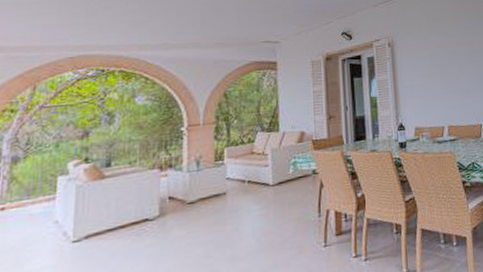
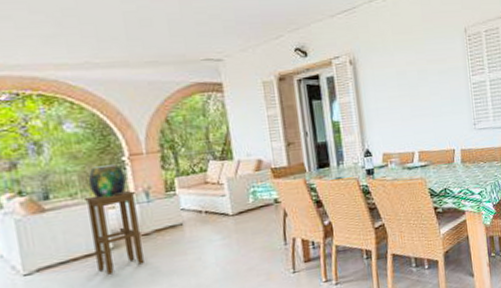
stool: none [142,159,189,244] -> present [85,190,144,275]
decorative urn: none [147,134,181,167] -> present [87,164,127,199]

